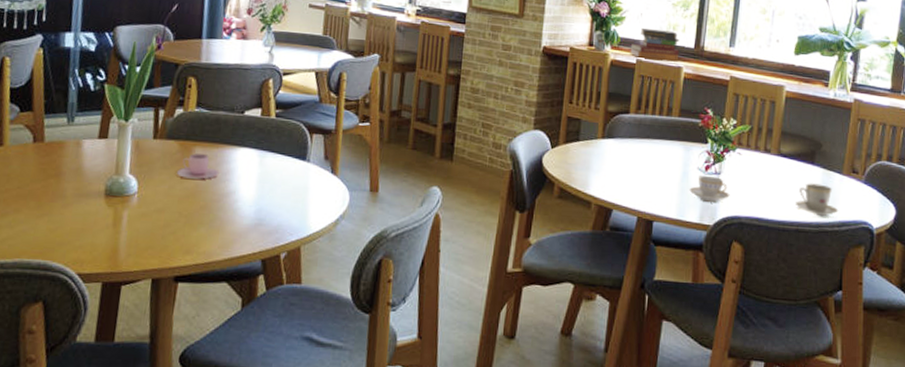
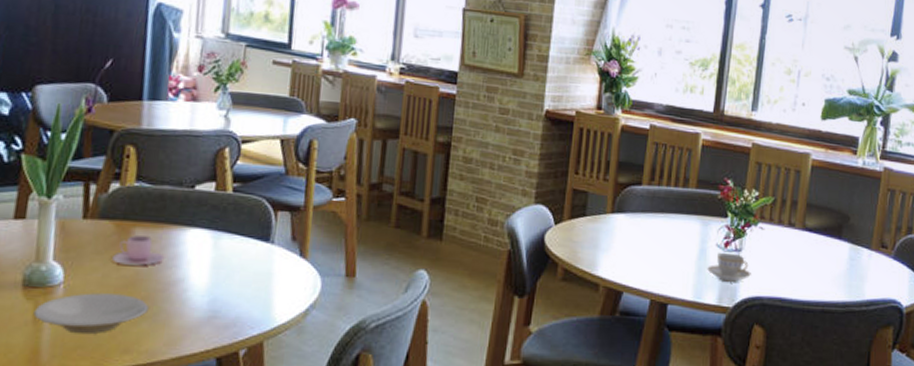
saucer: none [113,202,207,237] -> present [33,293,150,335]
books: present [630,28,680,62] -> none [642,90,698,128]
teacup: present [795,183,839,216] -> none [821,259,867,295]

